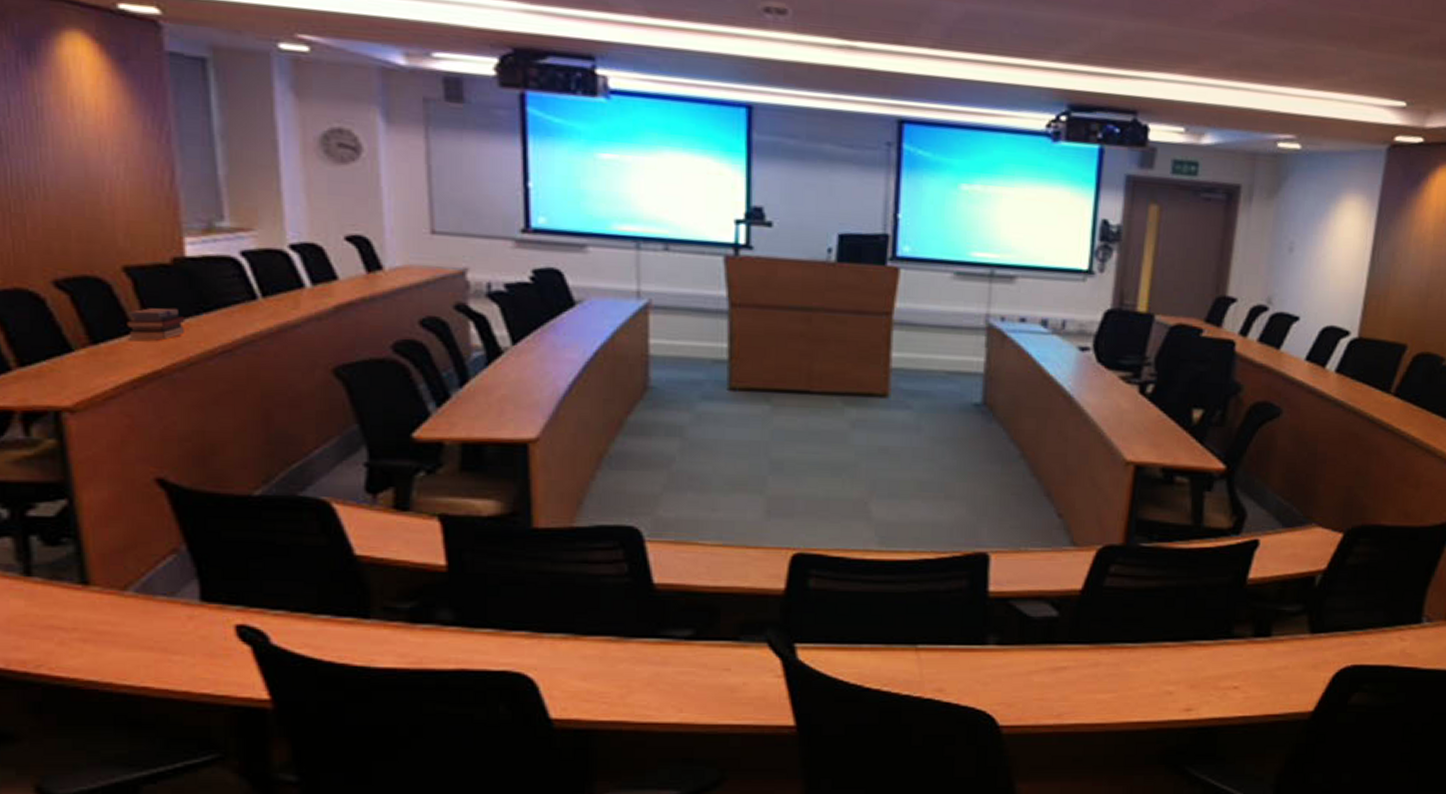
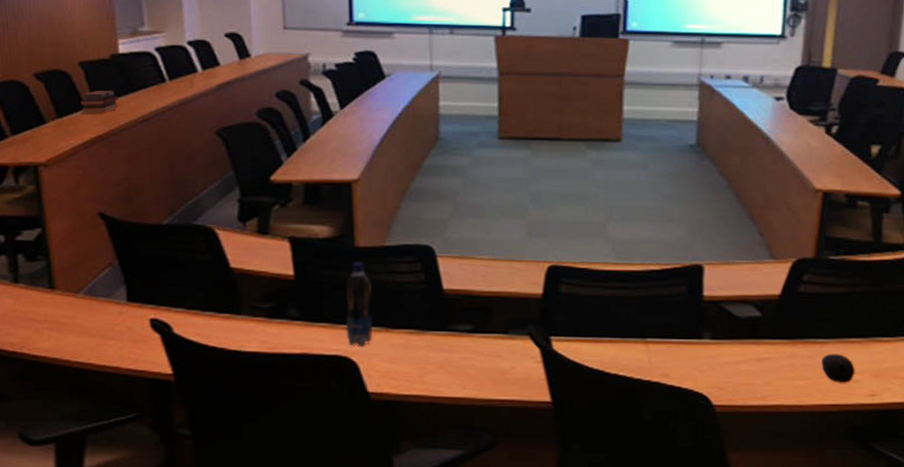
bottle: none [518,548,558,659] -> present [345,262,373,346]
computer mouse: none [1129,660,1169,695] -> present [821,353,855,382]

